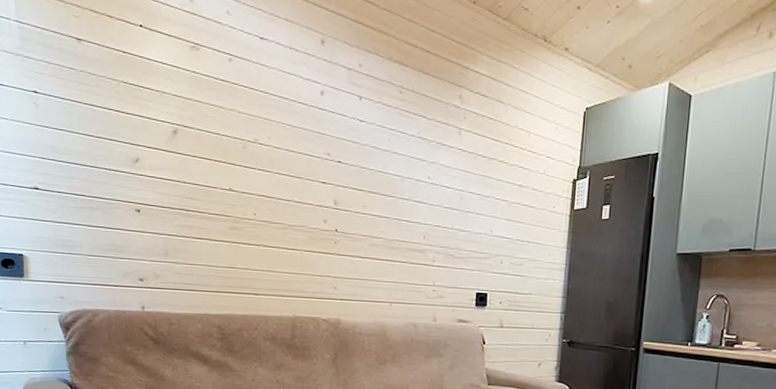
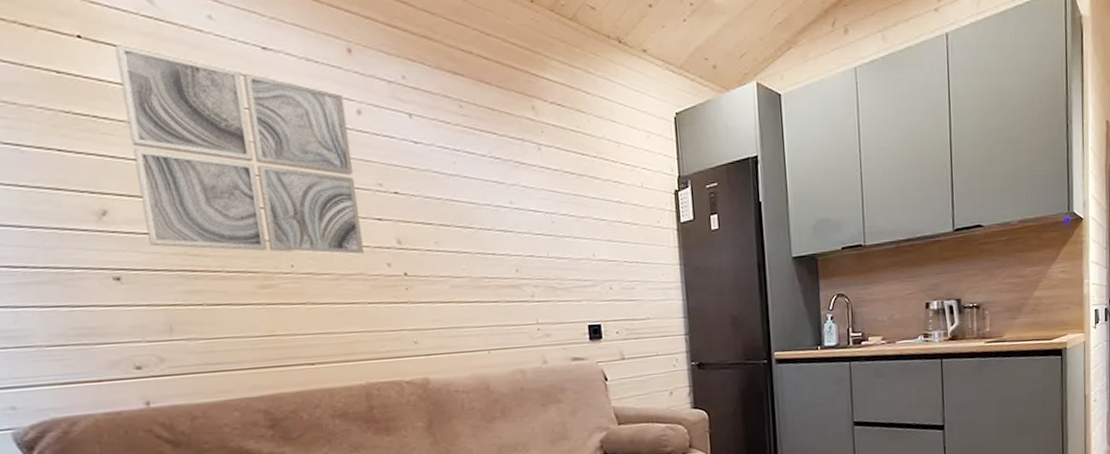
wall art: none [162,31,312,211] -> present [115,43,365,256]

